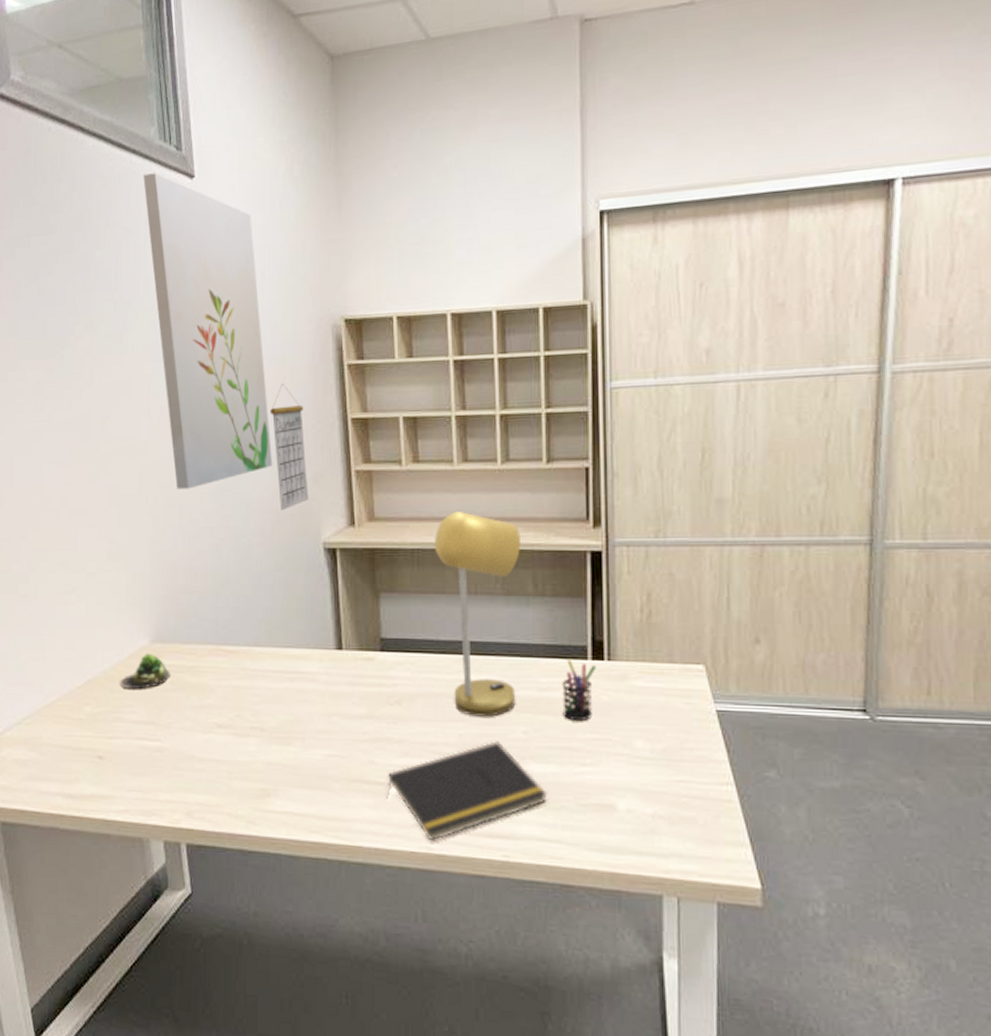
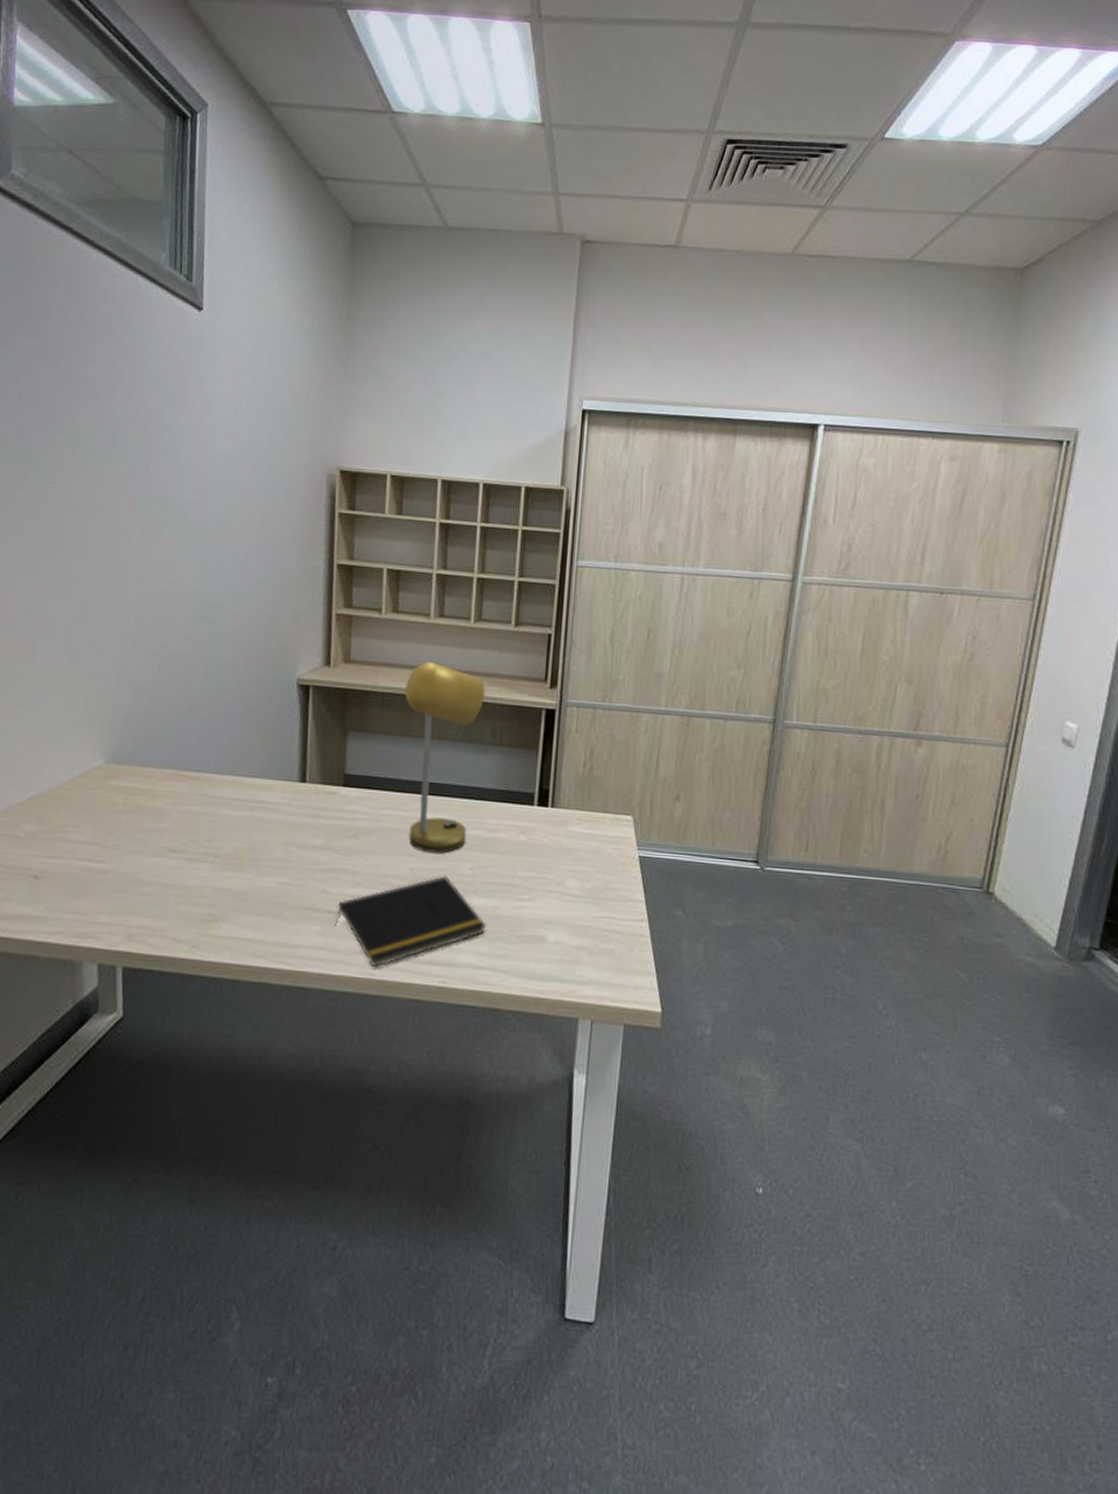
succulent plant: present [120,653,170,689] -> none [67,773,124,810]
wall art: present [143,173,273,489] -> none [147,297,258,614]
calendar: present [270,384,308,511] -> none [256,523,291,645]
pen holder: present [562,659,596,722] -> none [507,804,540,861]

